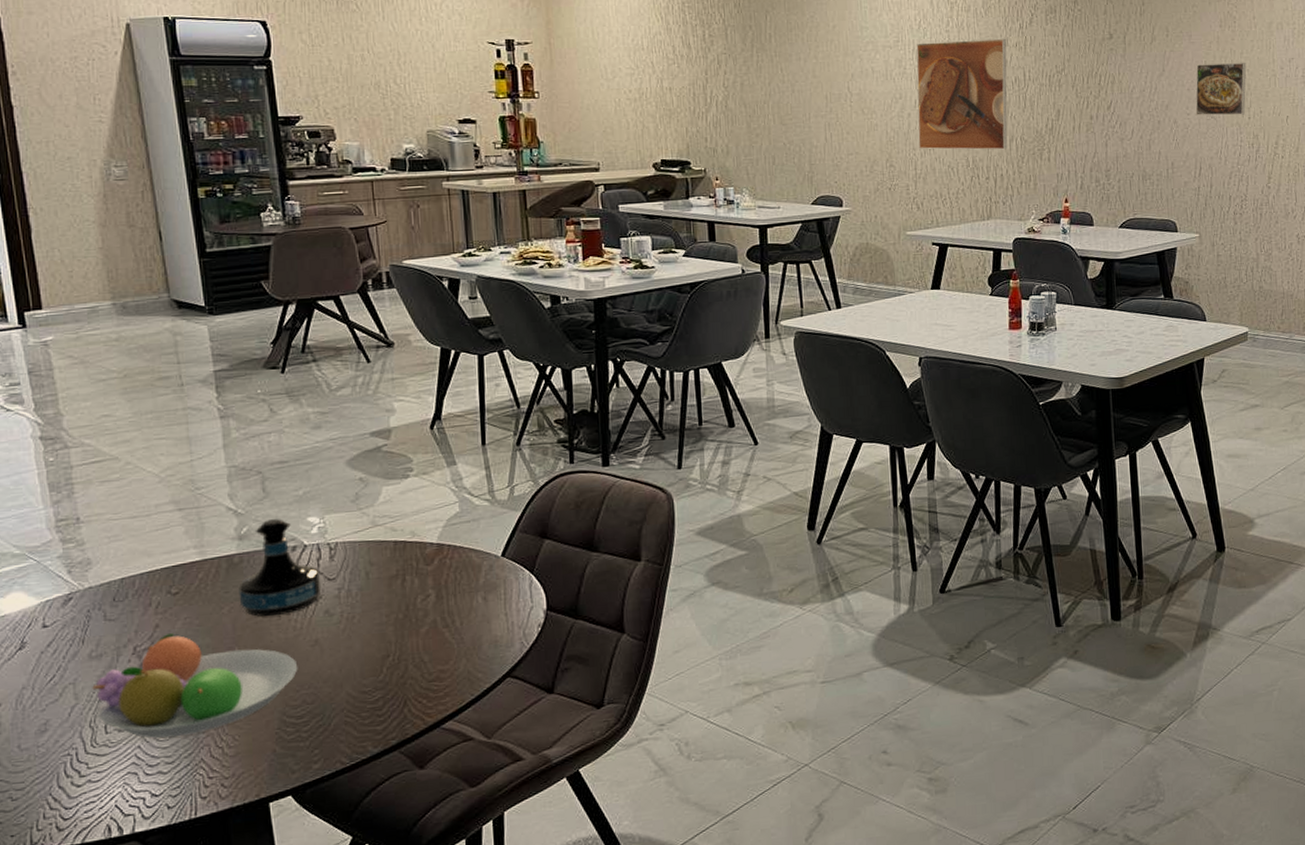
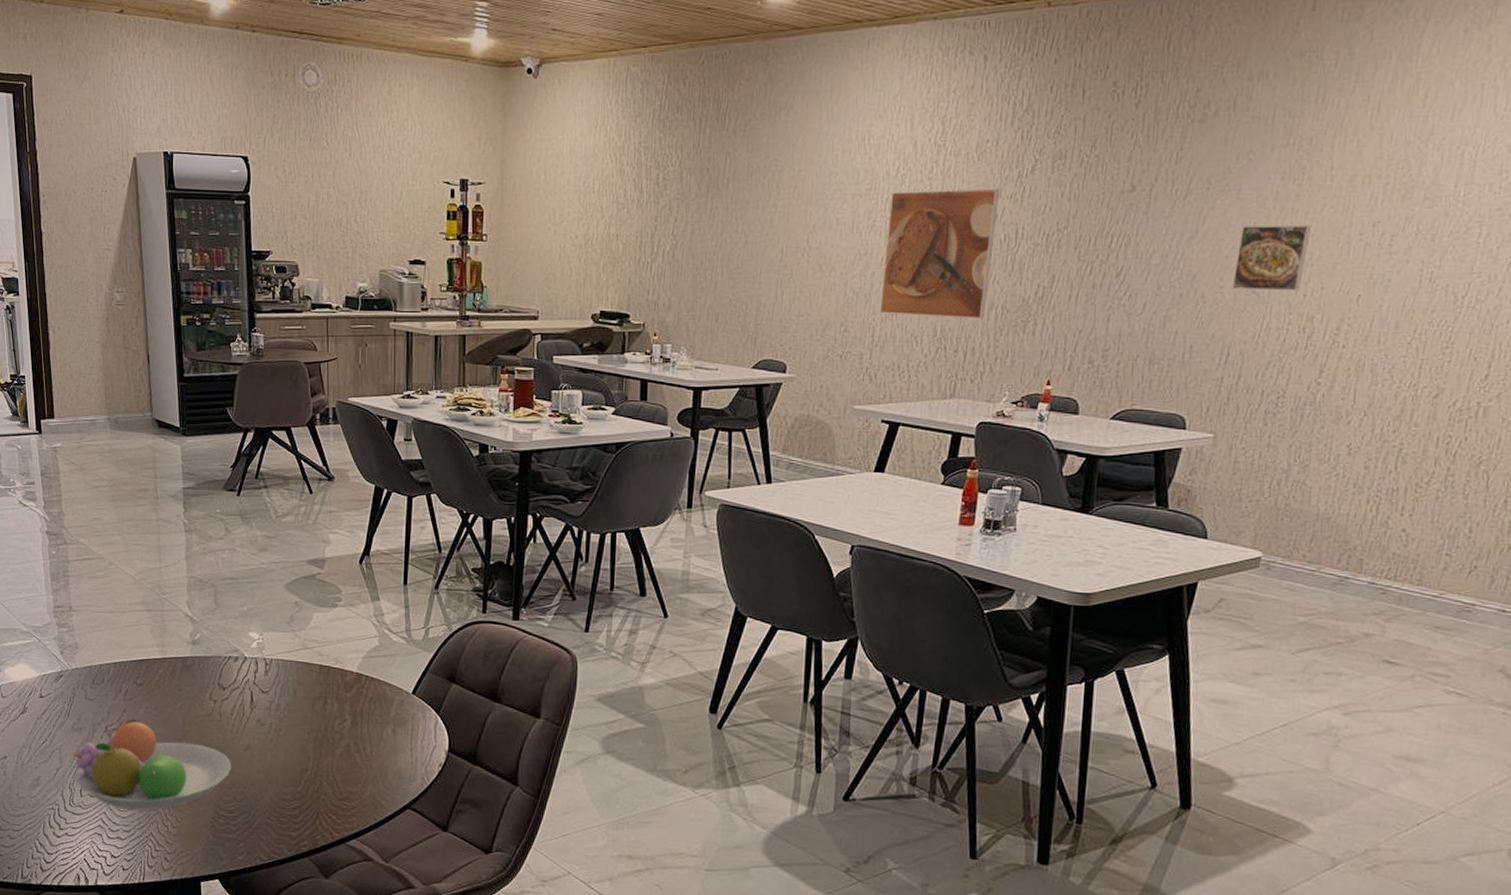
tequila bottle: present [238,519,322,617] -> none [189,630,256,718]

